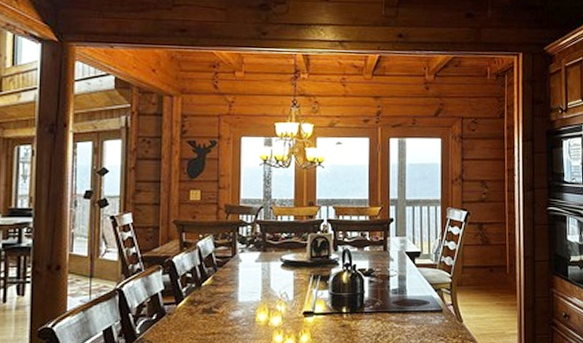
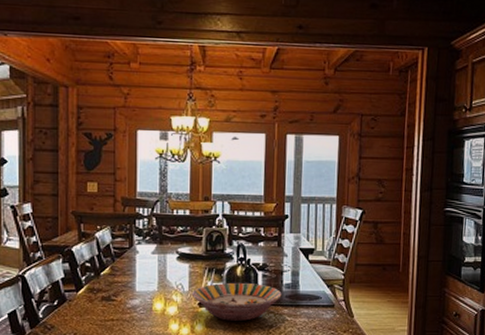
serving bowl: none [296,289,389,330] -> present [191,282,282,321]

